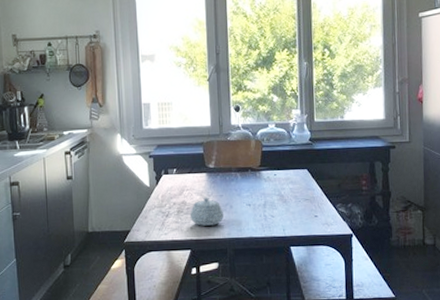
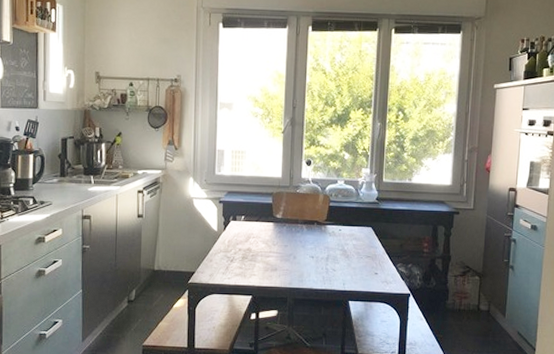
teapot: present [190,197,225,226] -> none [254,246,288,274]

